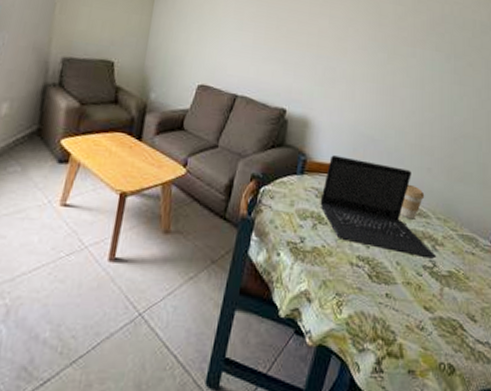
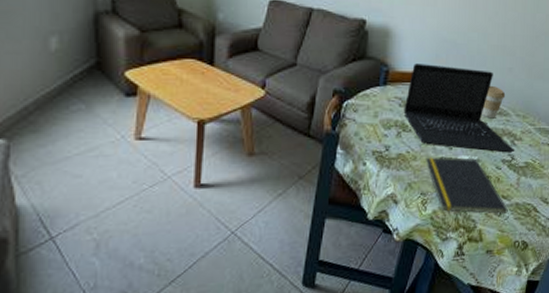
notepad: none [340,254,431,328] -> present [425,156,508,214]

